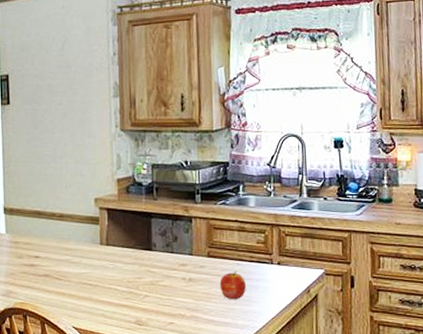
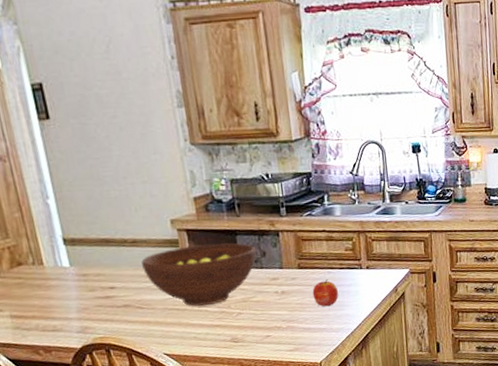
fruit bowl: none [65,224,168,283] -> present [141,243,256,306]

